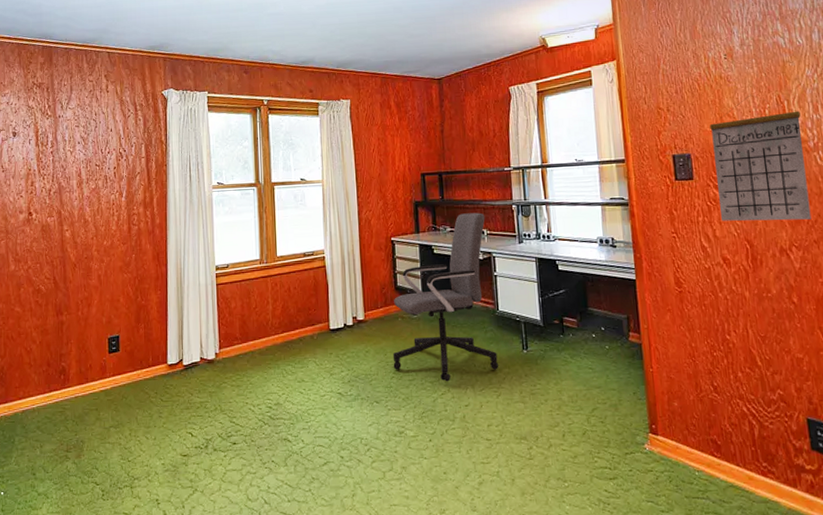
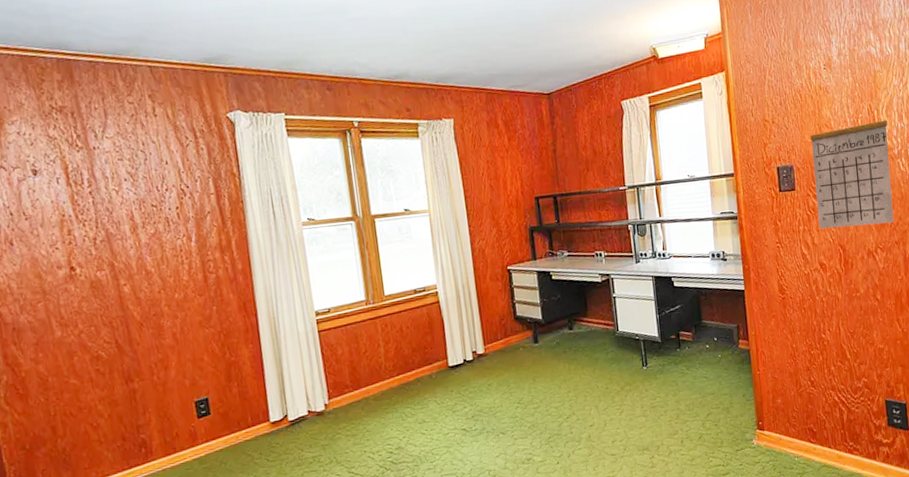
office chair: present [392,212,499,382] -> none [514,234,621,406]

